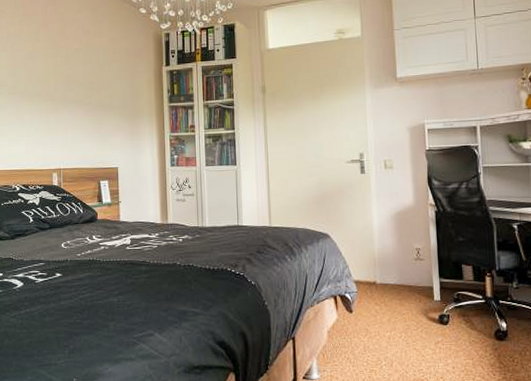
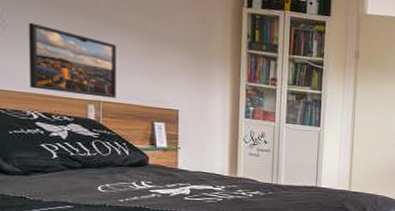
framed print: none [12,113,72,166] -> present [28,22,116,98]

